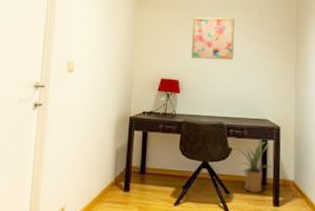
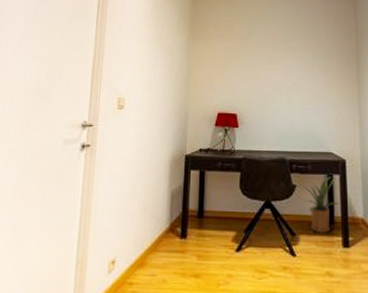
wall art: present [191,17,235,61] -> none [249,46,294,91]

